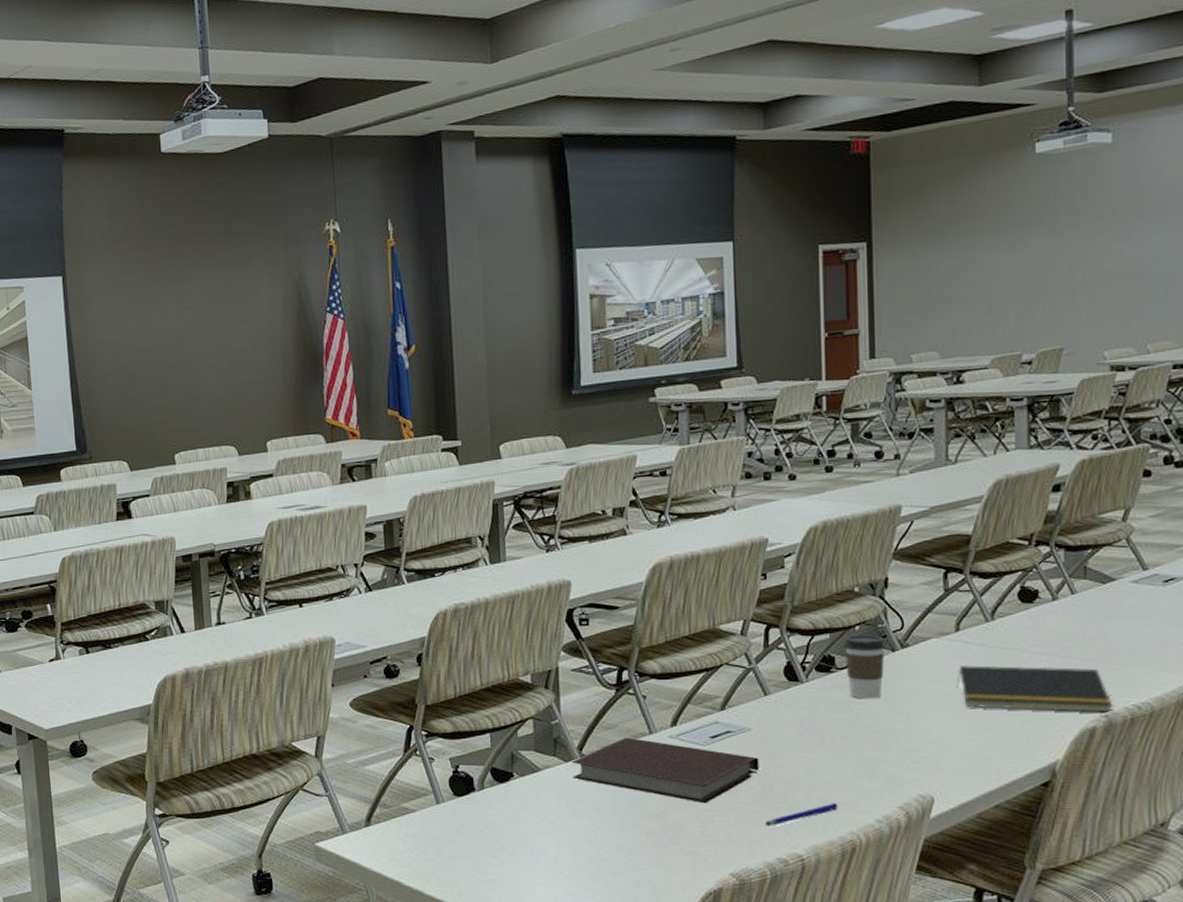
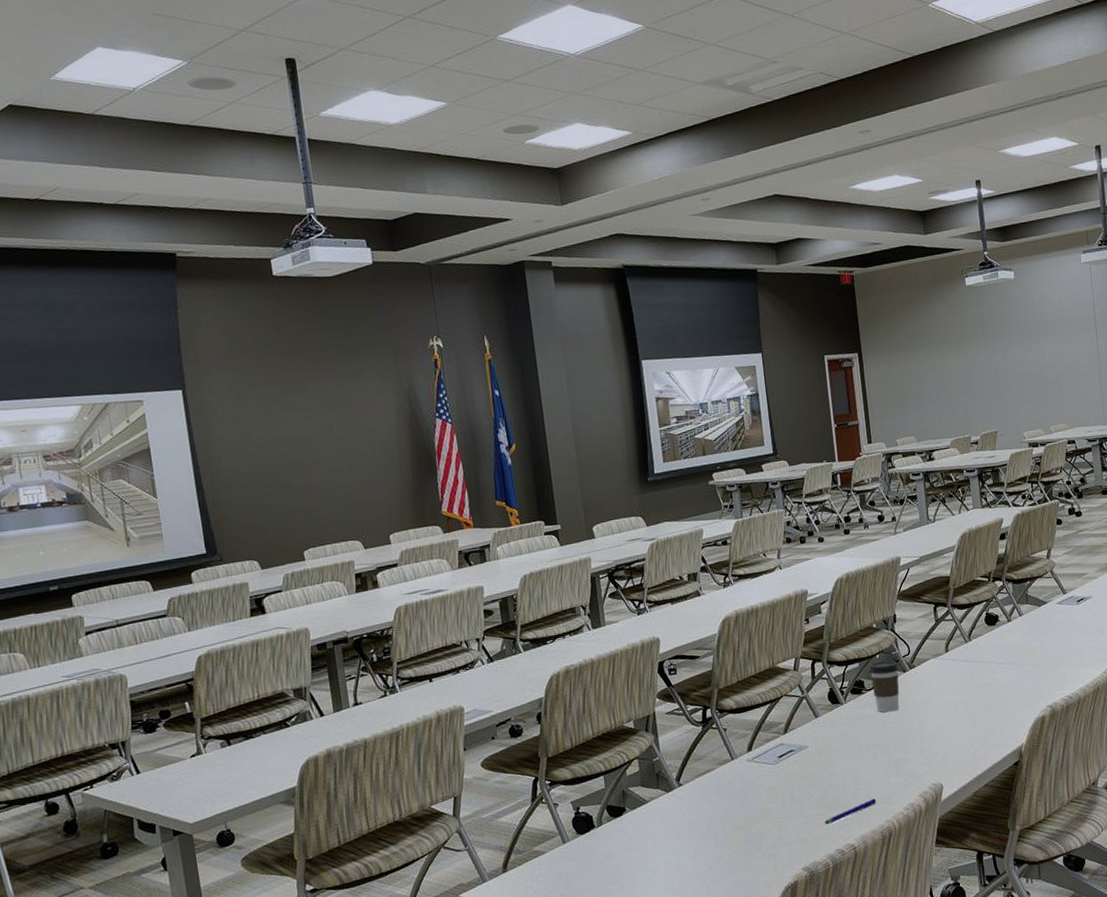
notebook: present [572,737,759,804] -> none [672,764,817,813]
notepad: present [956,665,1112,714] -> none [950,671,1054,711]

